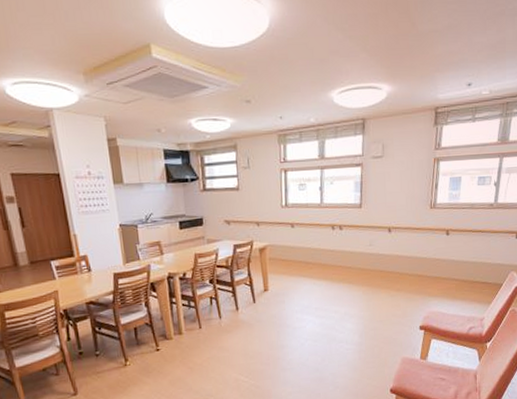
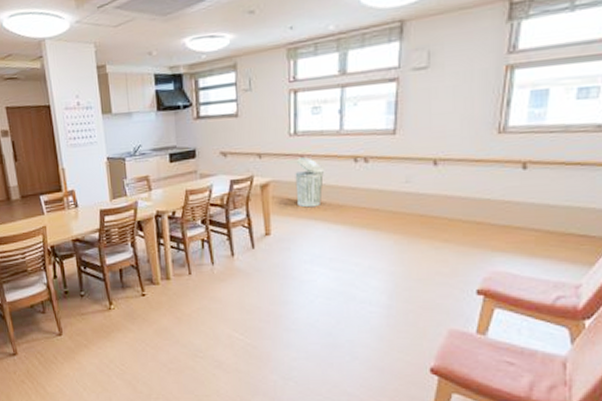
trash can: none [287,225,310,267] -> present [295,157,325,208]

